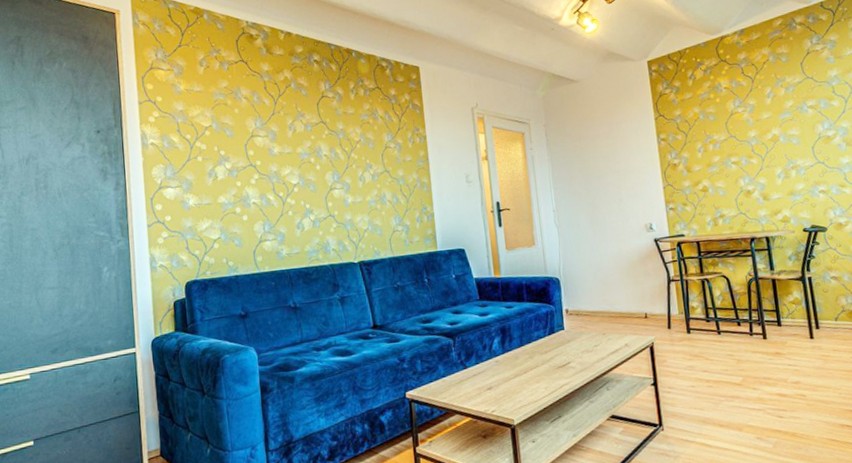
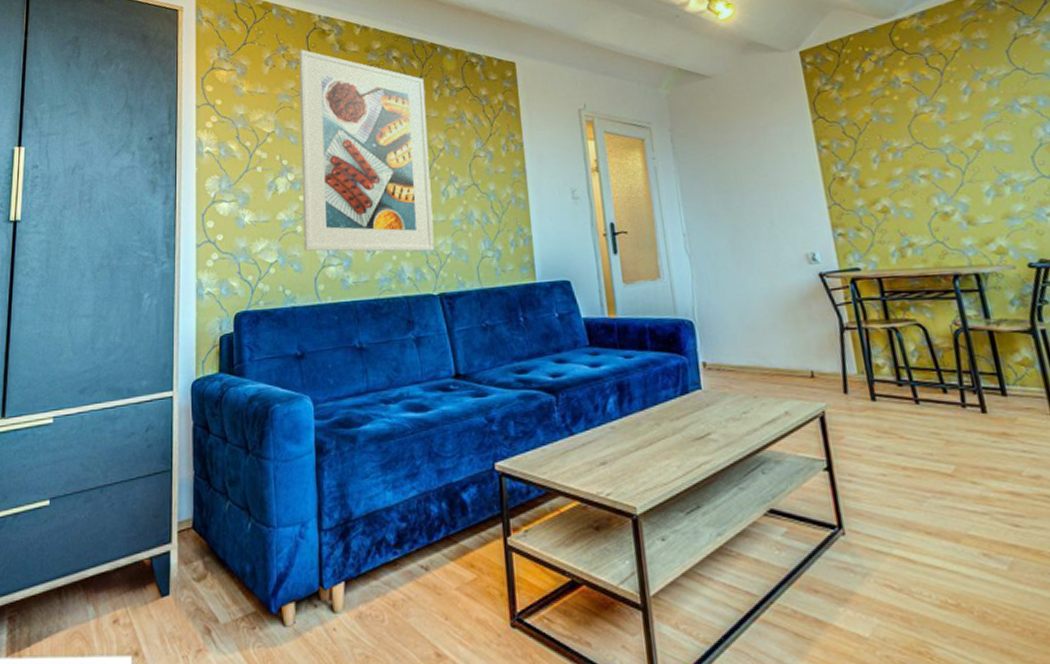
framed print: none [229,52,354,229] -> present [298,49,435,252]

